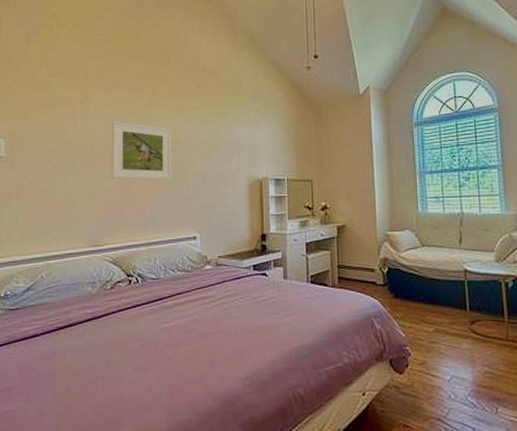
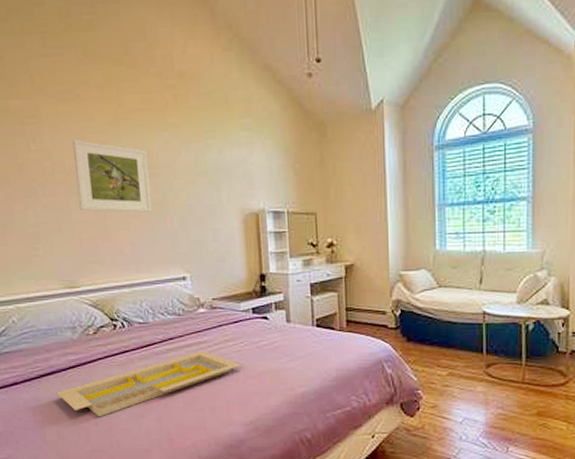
serving tray: none [71,305,241,370] -> present [56,350,241,418]

